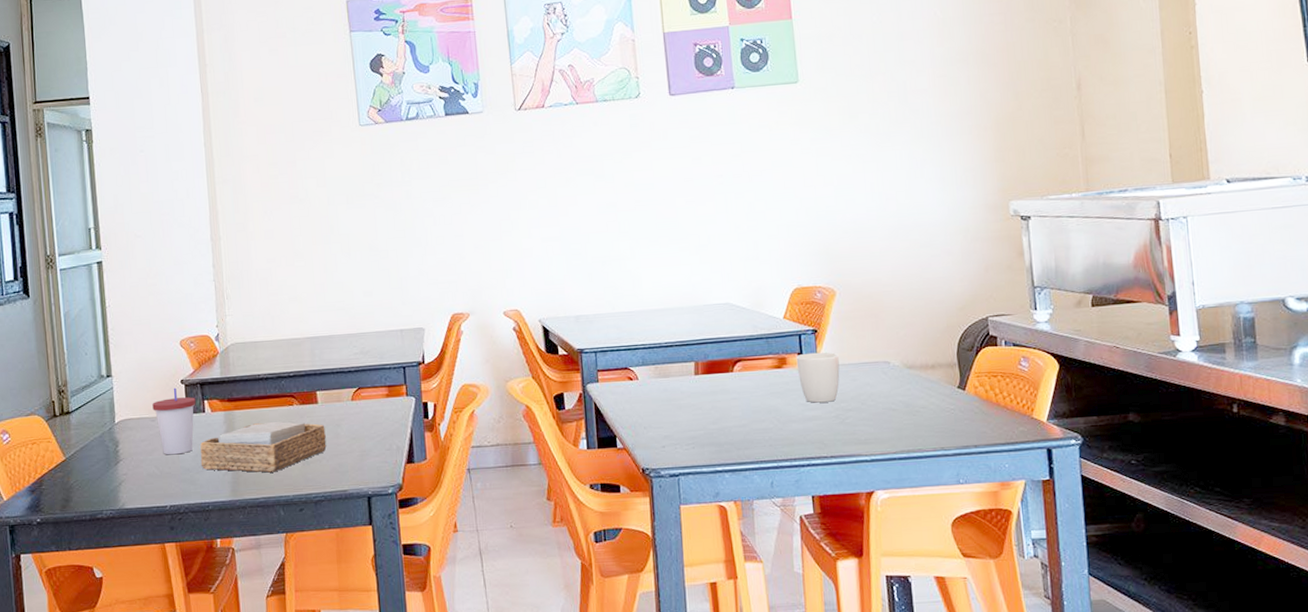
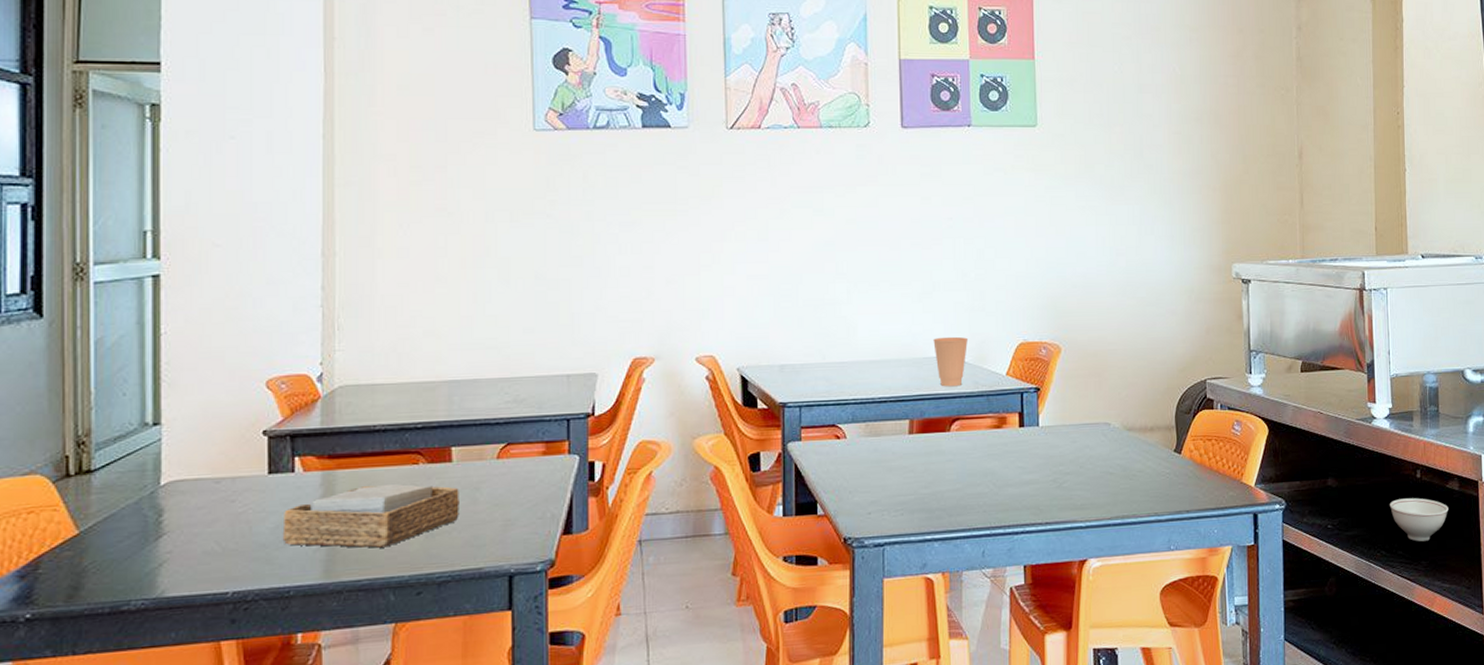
cup: present [152,387,196,455] -> none [218,440,282,527]
cup: none [712,284,745,332] -> present [933,336,968,387]
cup: present [796,352,840,403] -> none [1016,411,1060,466]
bowl: none [1203,433,1274,479] -> present [1390,498,1448,542]

